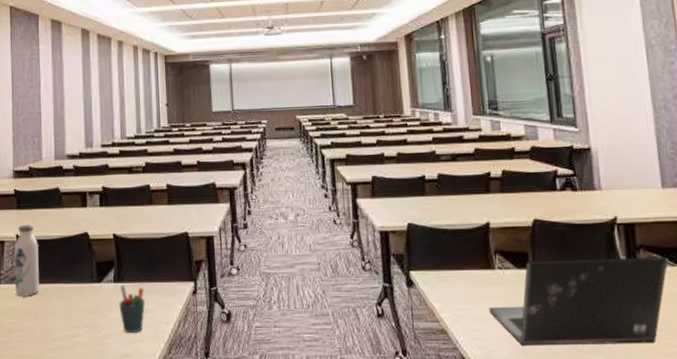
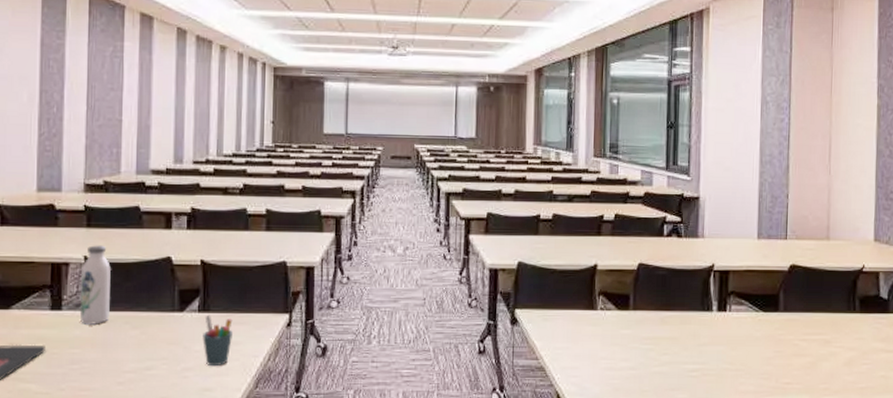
laptop: present [489,256,669,345] -> none [587,302,754,383]

